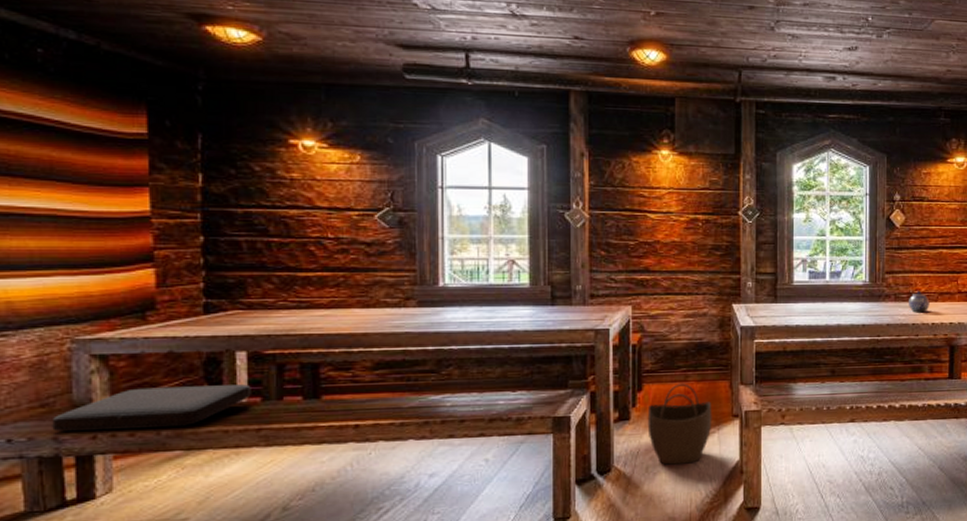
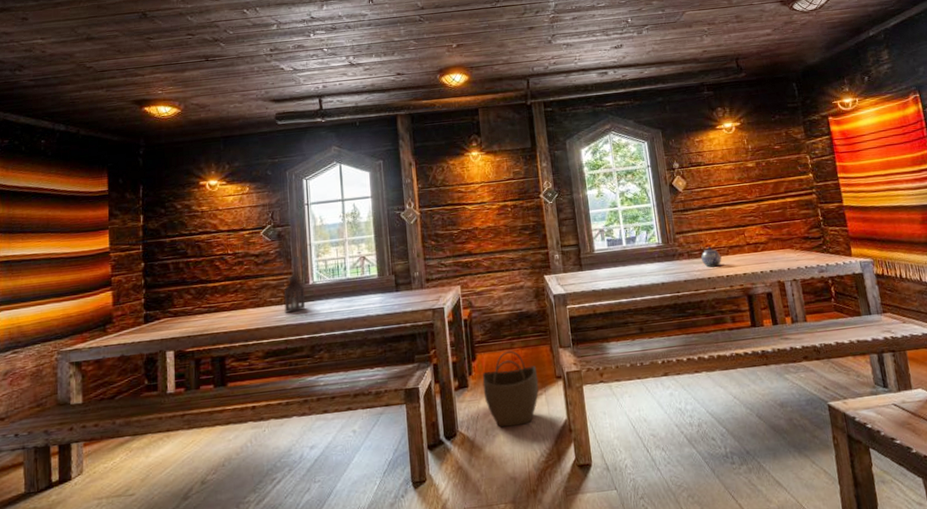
cushion: present [52,384,251,432] -> none [44,378,178,426]
lantern: none [403,268,433,318] -> present [283,270,306,313]

